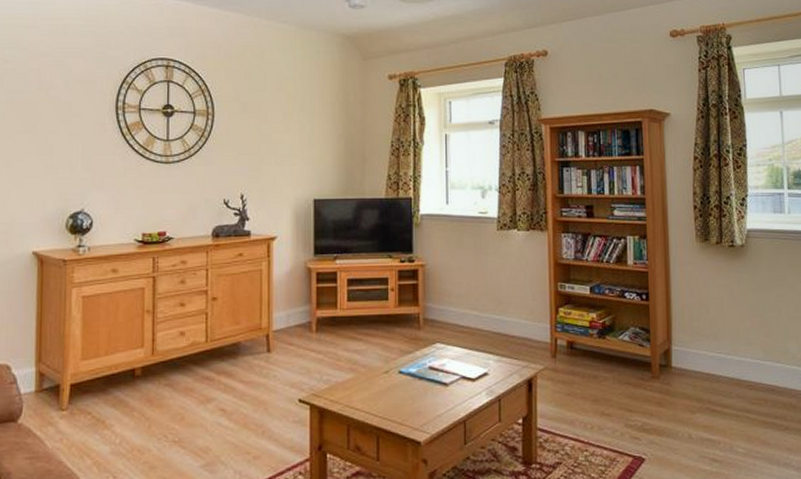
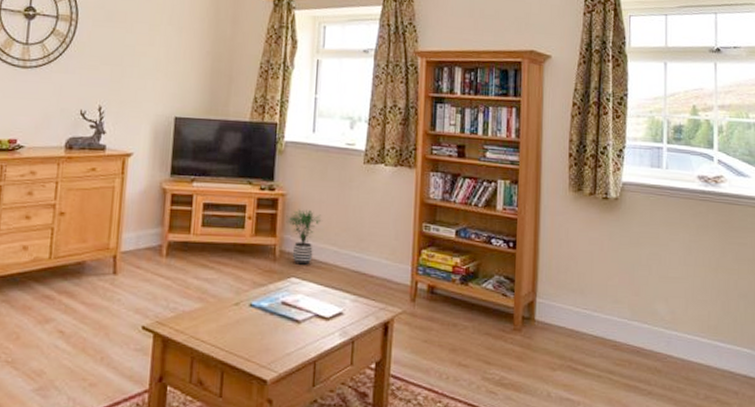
potted plant: none [427,278,461,330] -> present [286,209,322,265]

